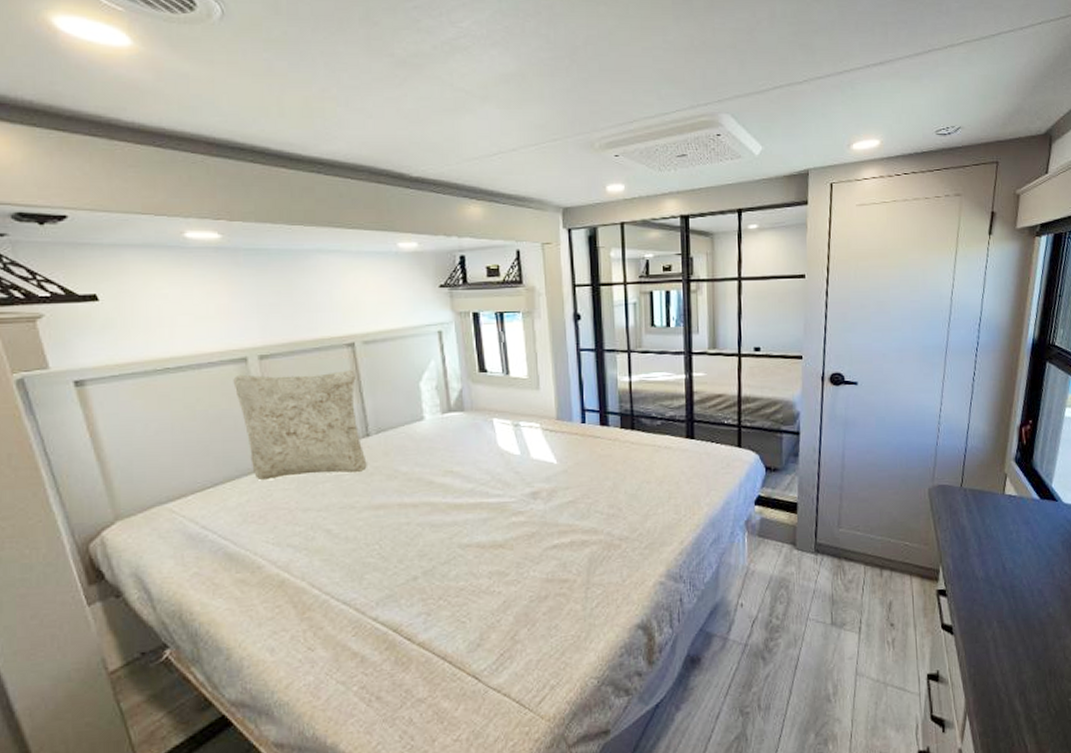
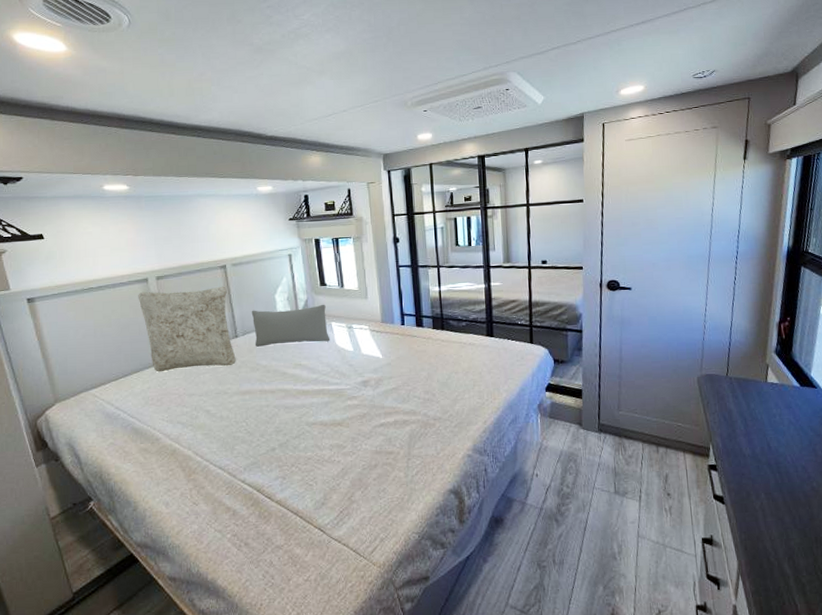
pillow: none [388,395,491,448] -> present [251,304,331,347]

